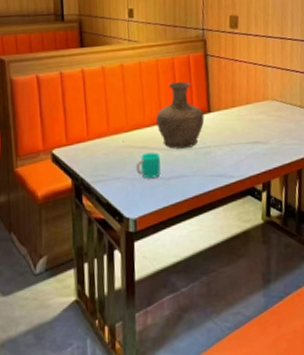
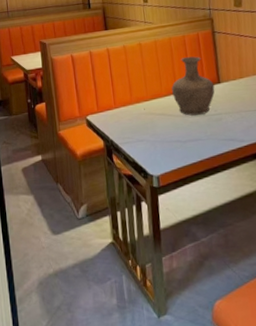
cup: present [135,152,161,179] -> none [156,118,178,141]

